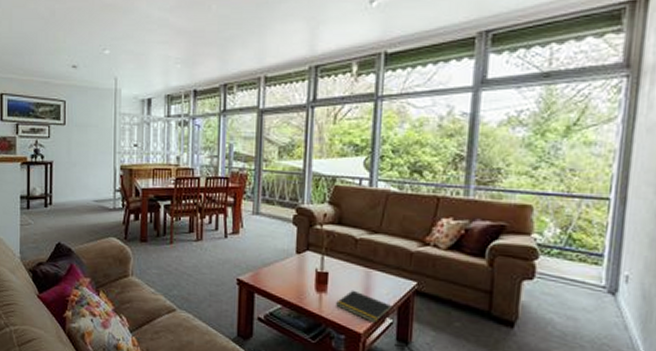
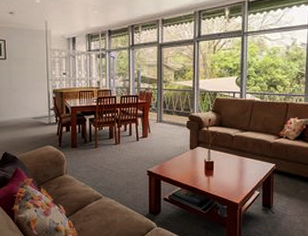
notepad: present [336,290,392,323] -> none [220,173,259,195]

